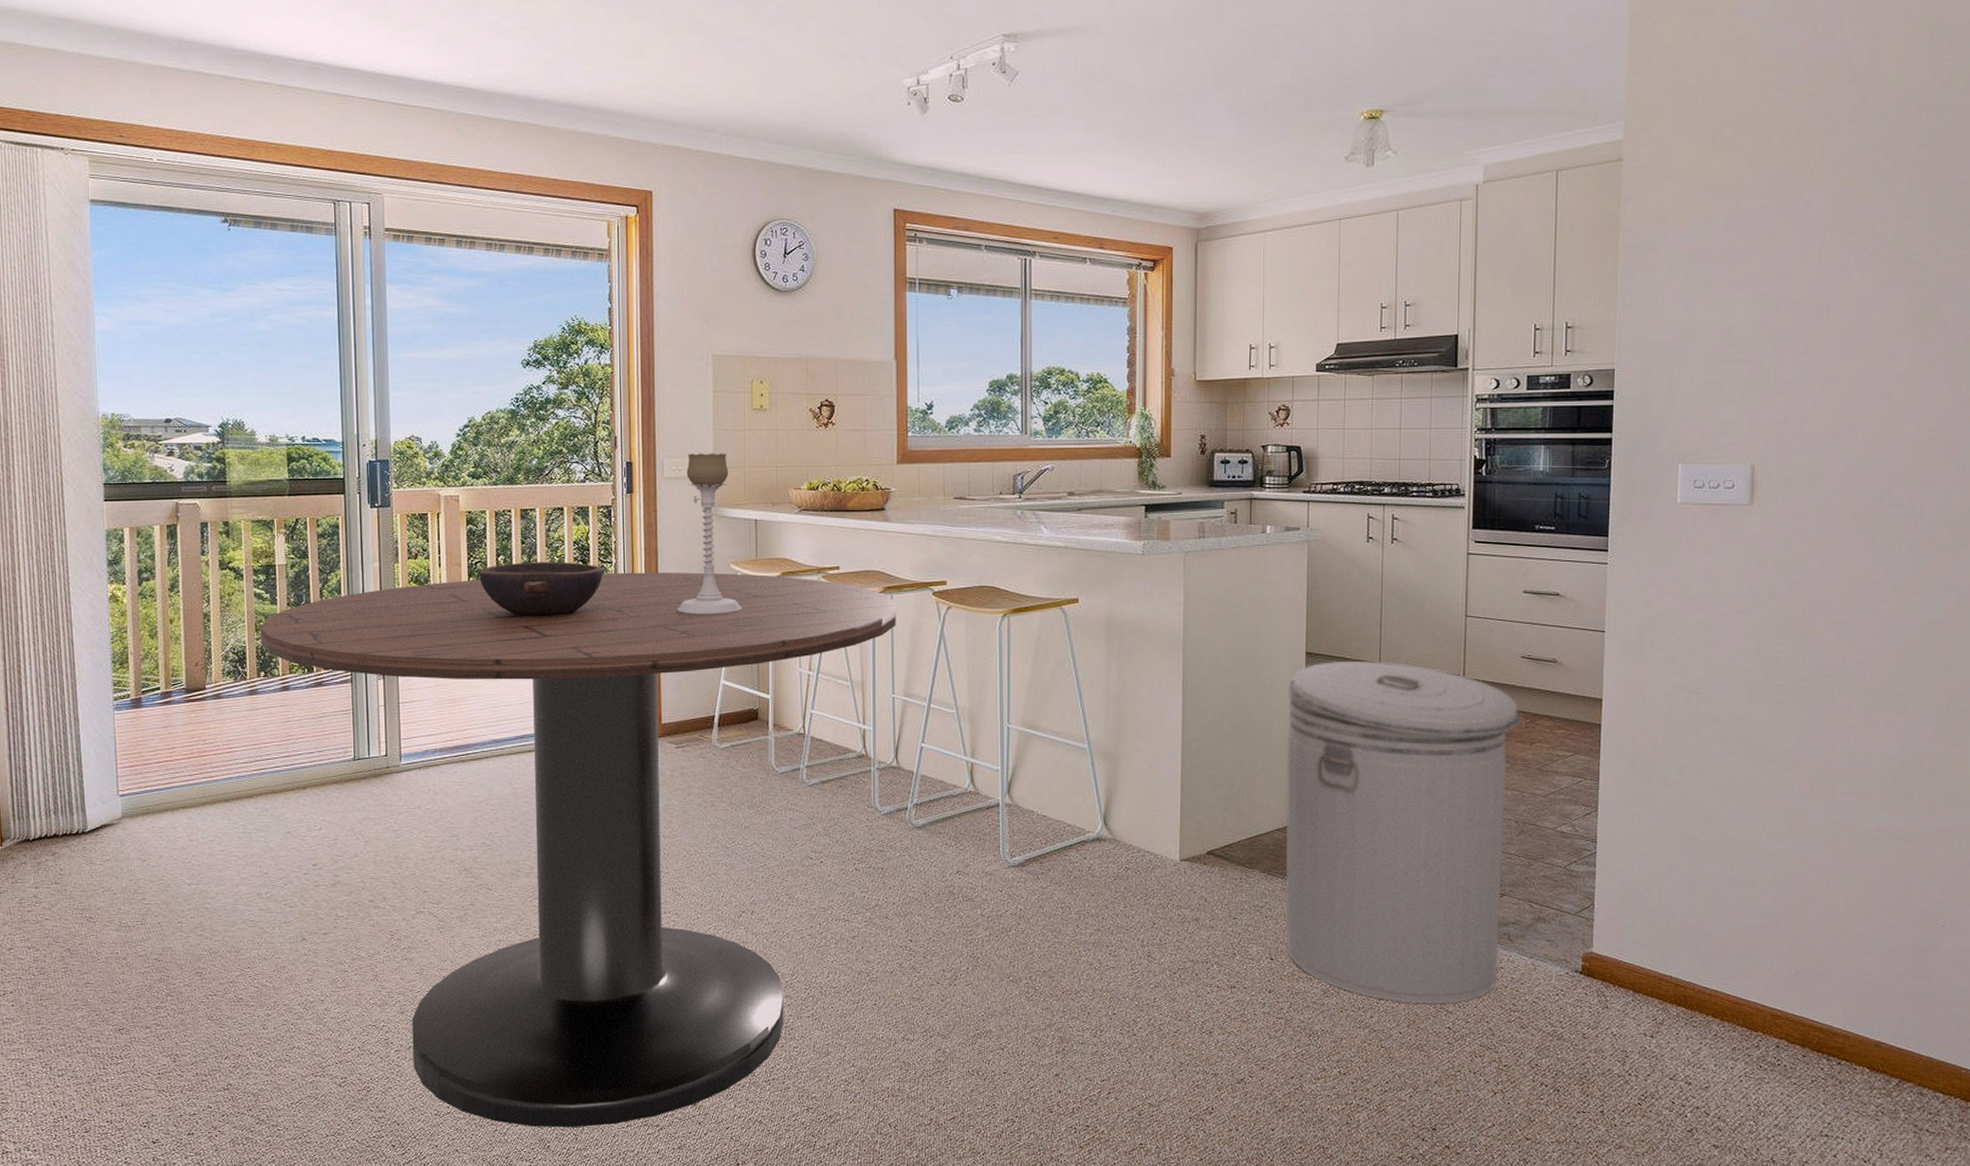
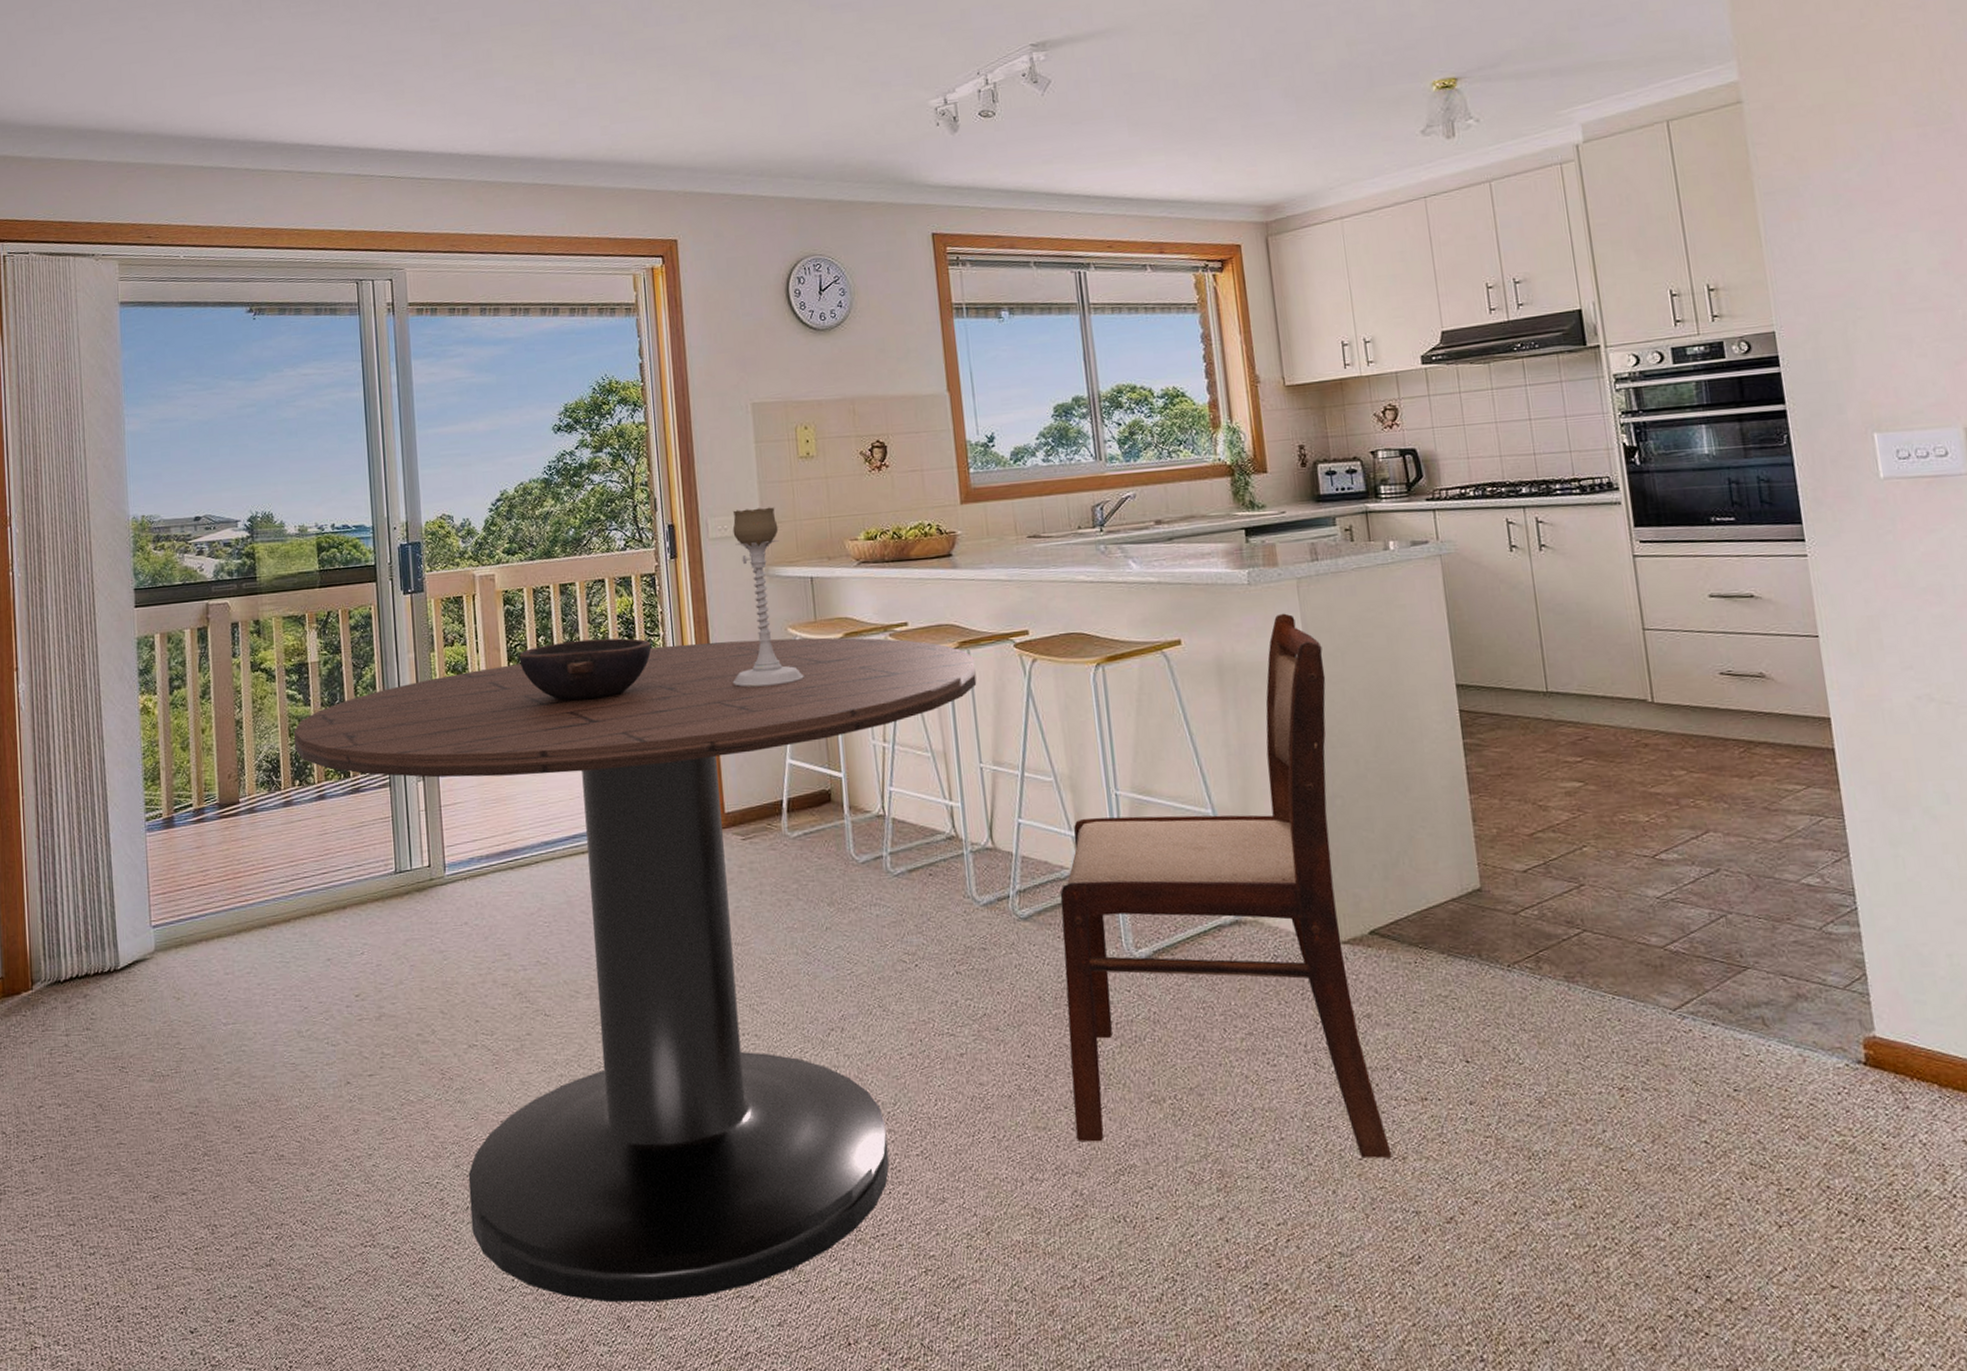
dining chair: none [944,582,1201,1032] -> present [1060,613,1392,1158]
can: present [1285,661,1522,1004] -> none [1439,690,1758,1112]

